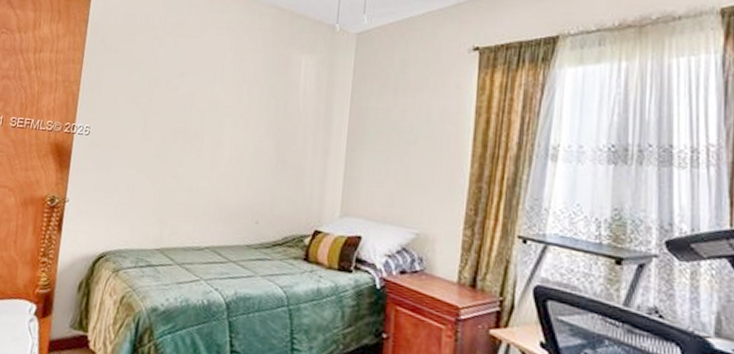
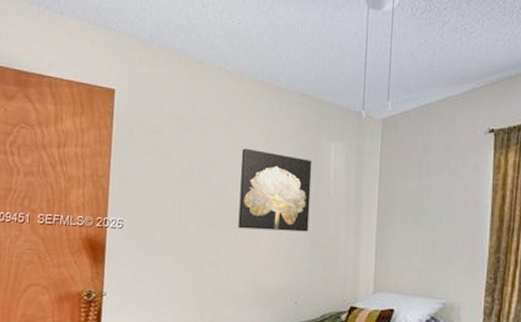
wall art: none [202,59,282,148] -> present [238,148,312,232]

